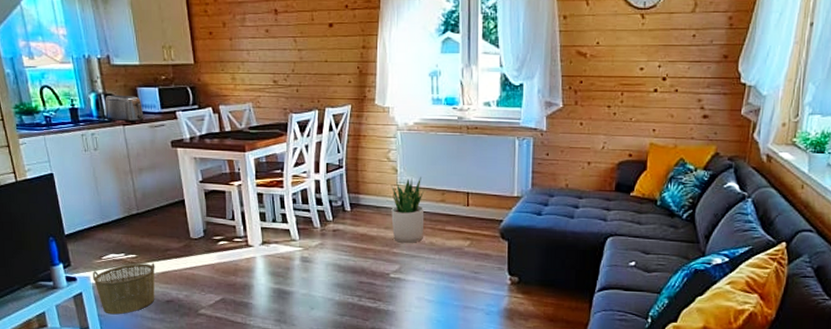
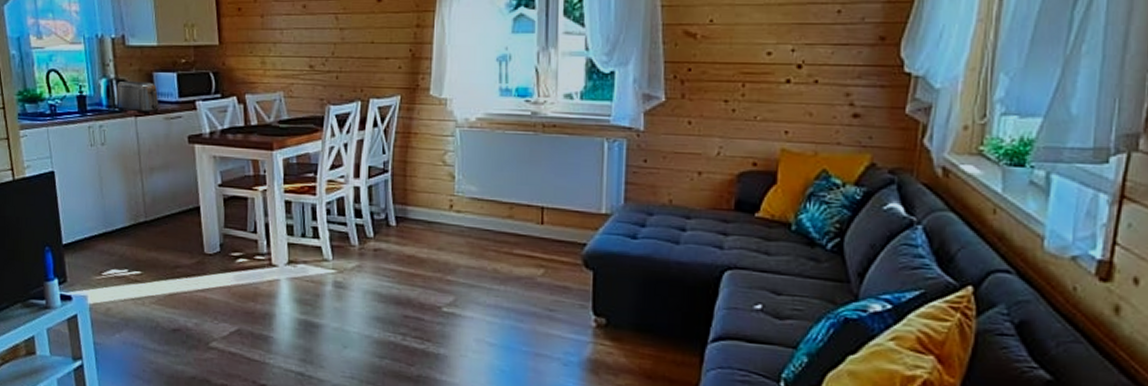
basket: present [93,263,155,315] -> none [91,282,162,344]
planter: present [391,176,425,243] -> none [445,185,487,269]

